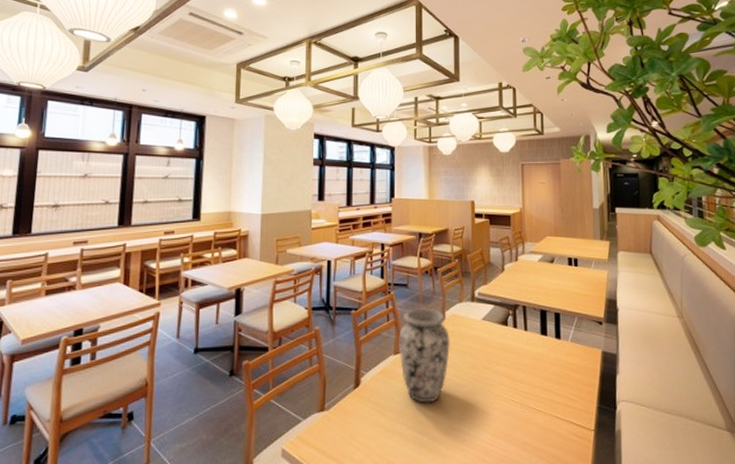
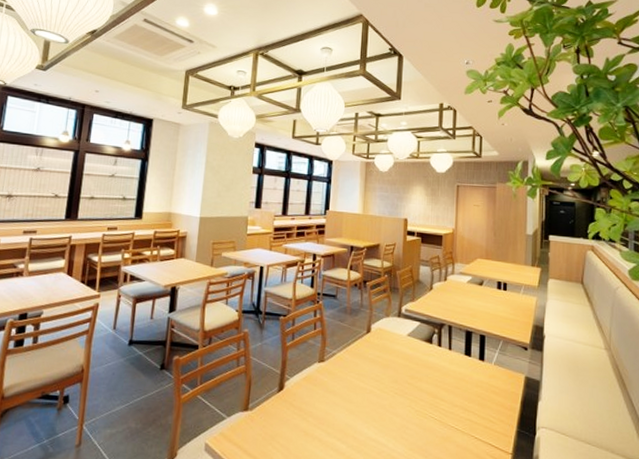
vase: present [399,308,451,403] -> none [324,319,375,413]

